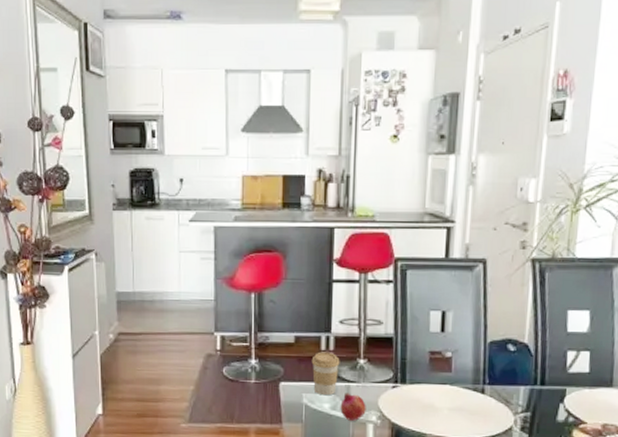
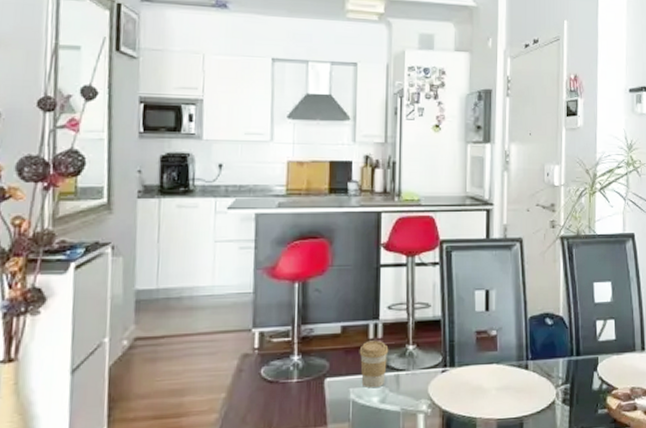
fruit: present [340,393,366,421] -> none [389,382,416,413]

